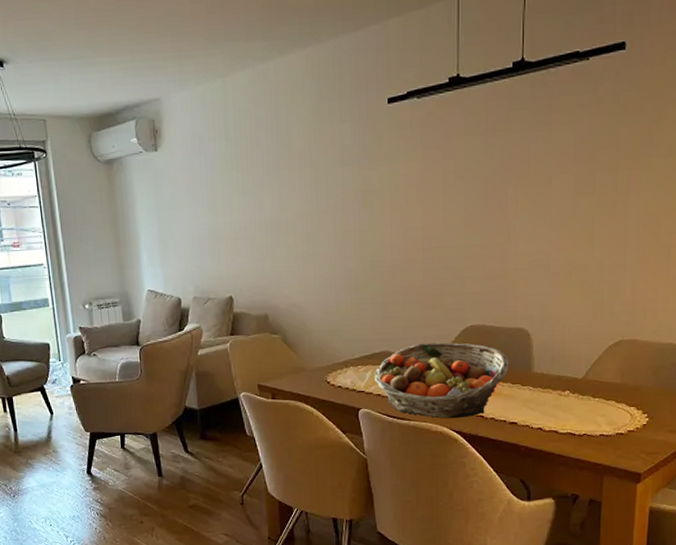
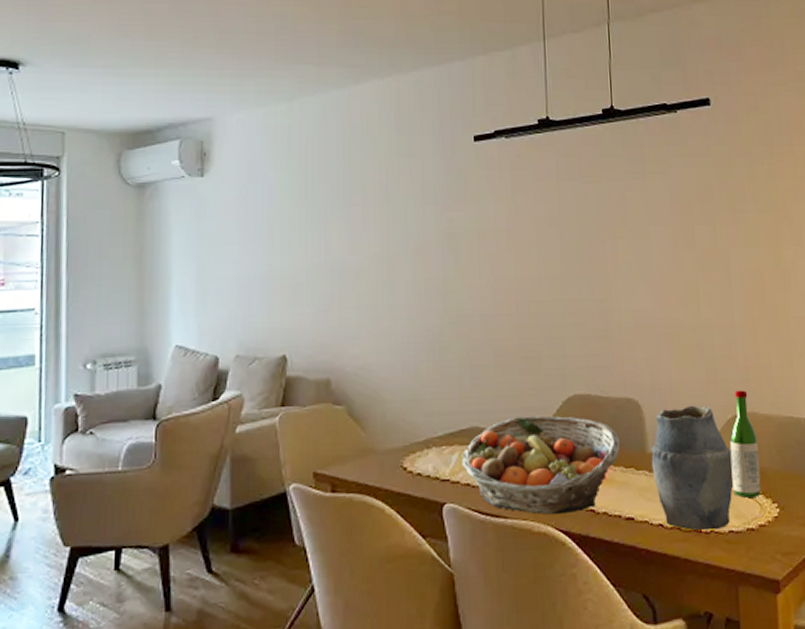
vase: none [536,333,610,434] -> present [650,405,733,531]
wine bottle: none [607,320,635,409] -> present [729,390,761,498]

